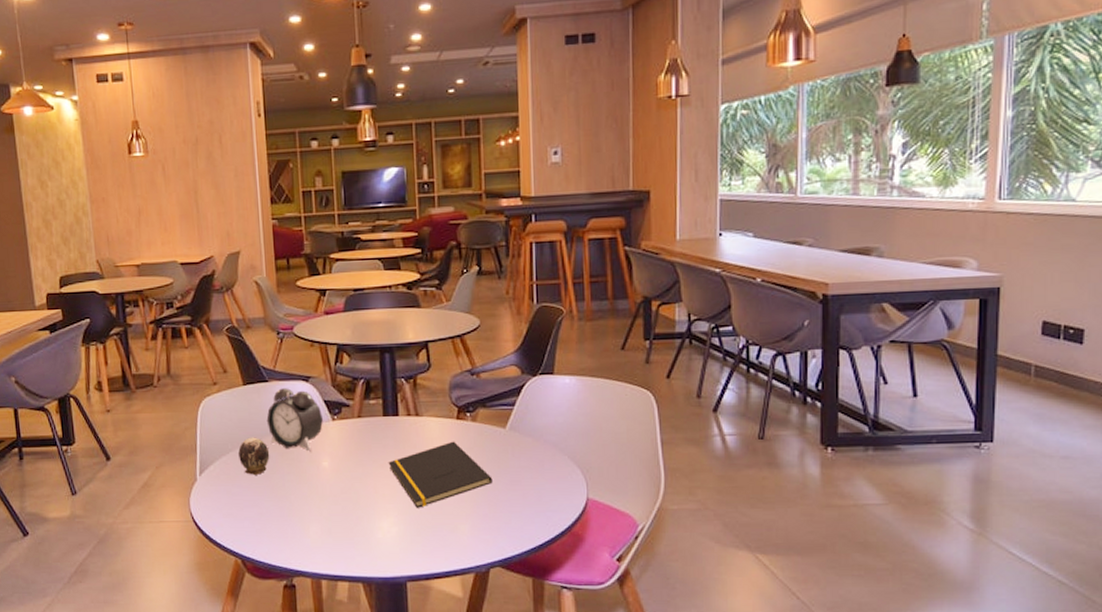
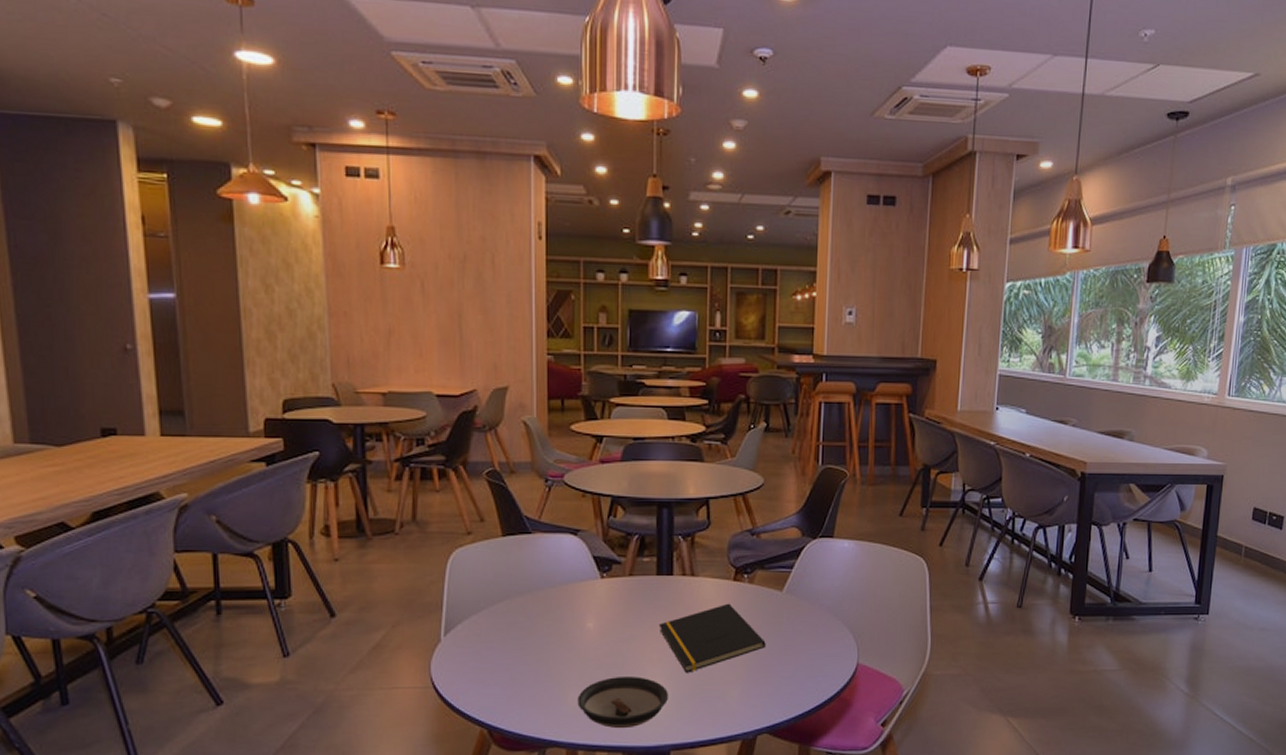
decorative egg: present [238,437,270,475] -> none [492,594,528,636]
alarm clock: present [266,388,323,452] -> none [527,541,590,612]
saucer: none [318,512,403,560] -> present [577,677,669,729]

